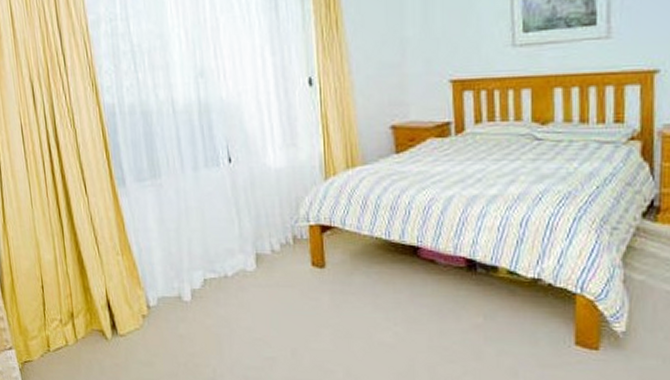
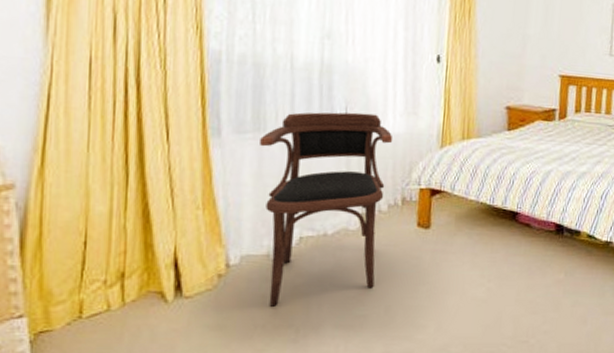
armchair: none [157,150,278,346] -> present [260,112,394,307]

